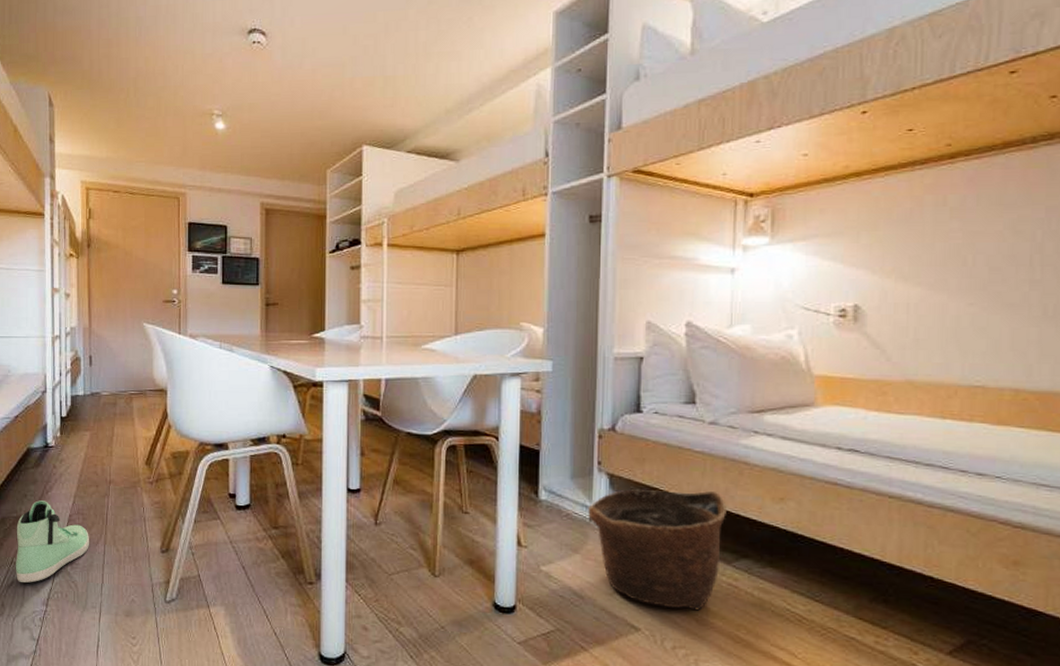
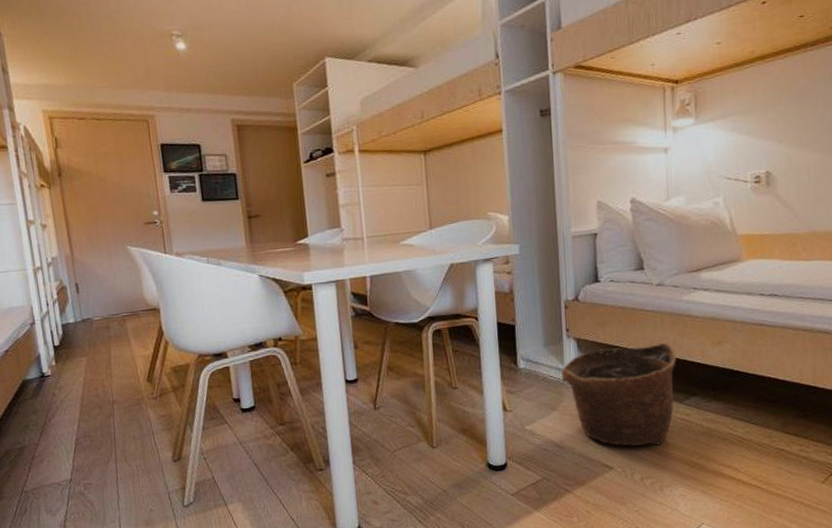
sneaker: present [16,500,89,583] -> none [22,429,100,509]

